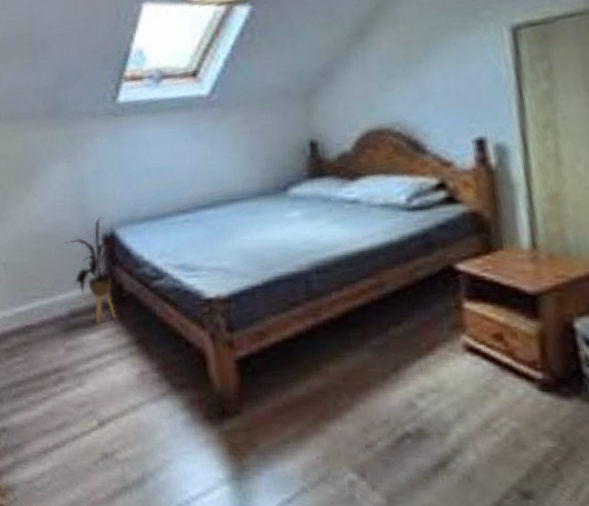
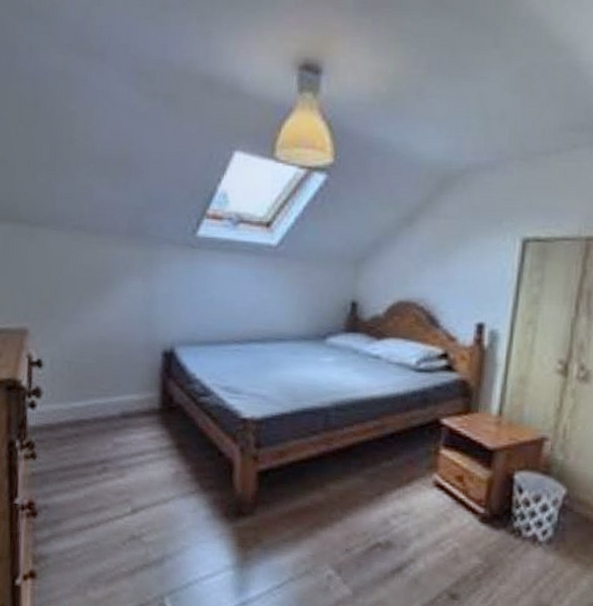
house plant: present [64,217,122,324] -> none [127,335,173,427]

